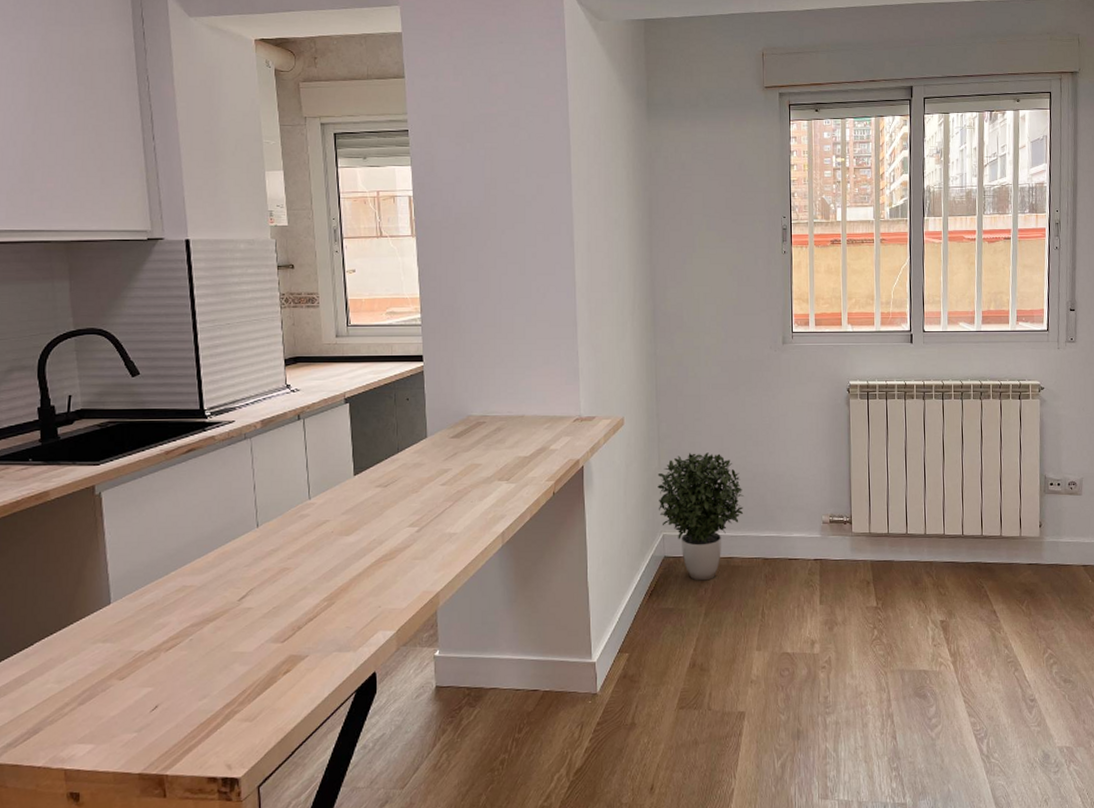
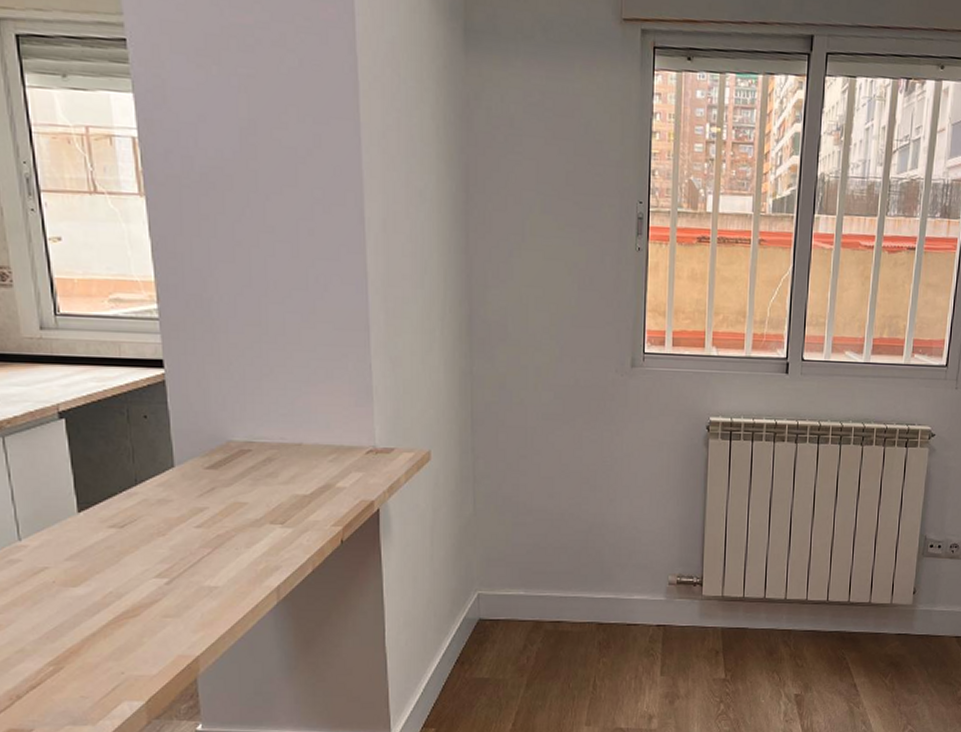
potted plant: present [657,453,745,581] -> none [472,497,578,648]

